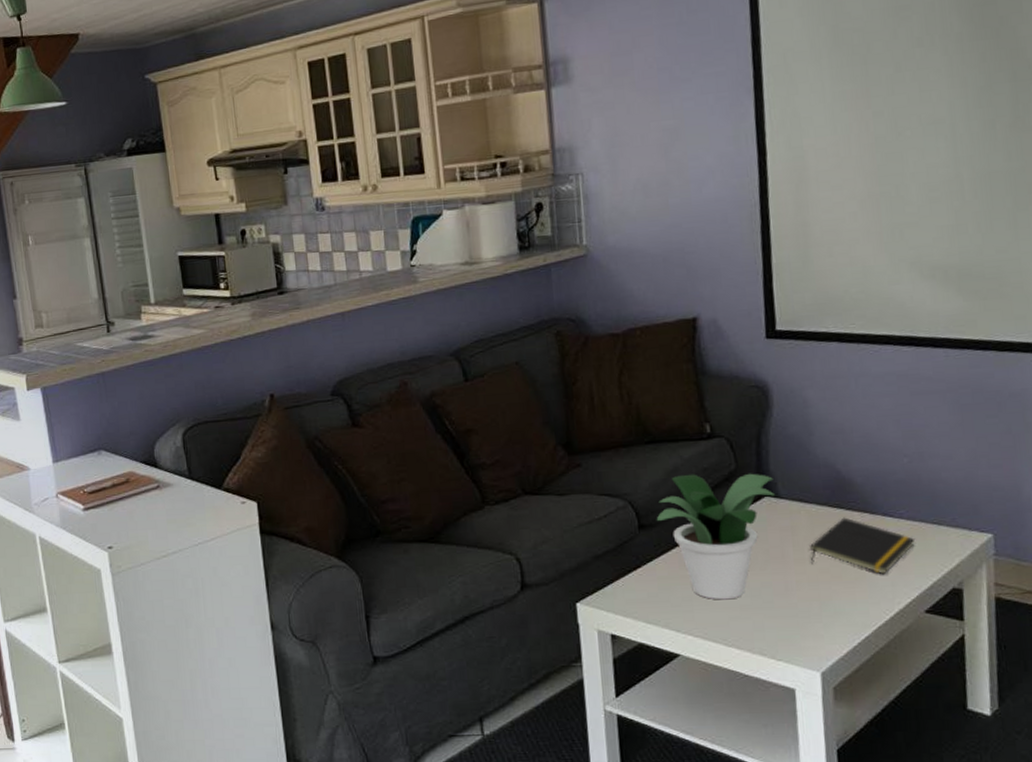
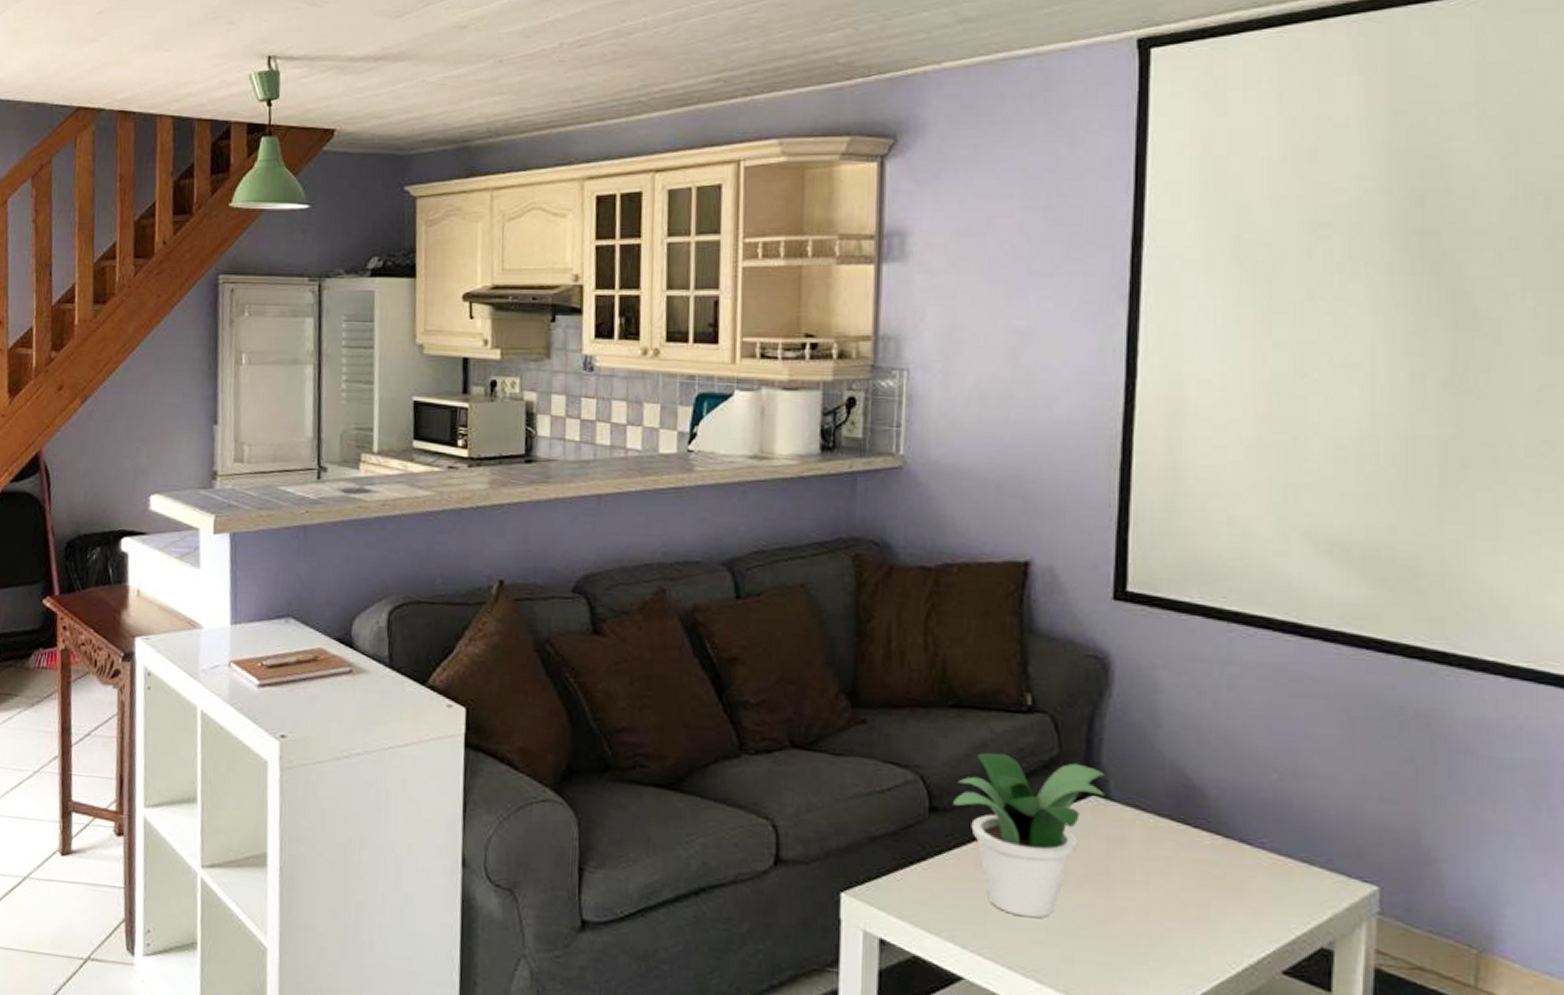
notepad: present [810,517,916,575] -> none [1141,836,1279,917]

